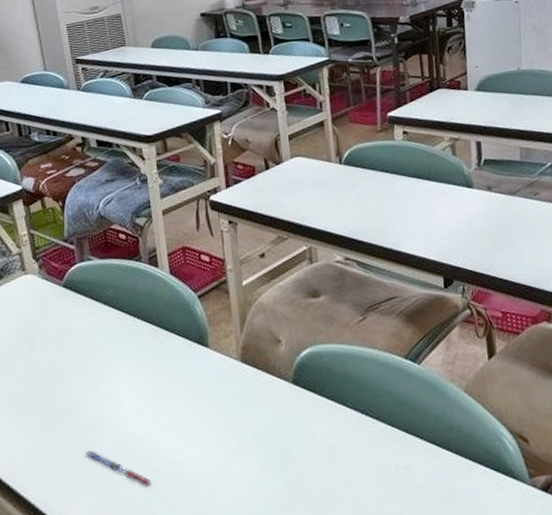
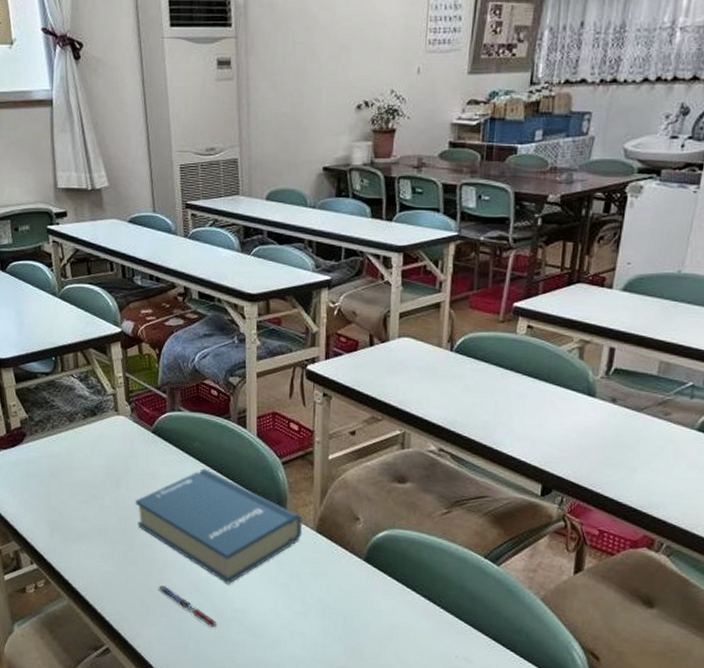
hardback book: none [52,315,228,435] -> present [136,468,303,584]

